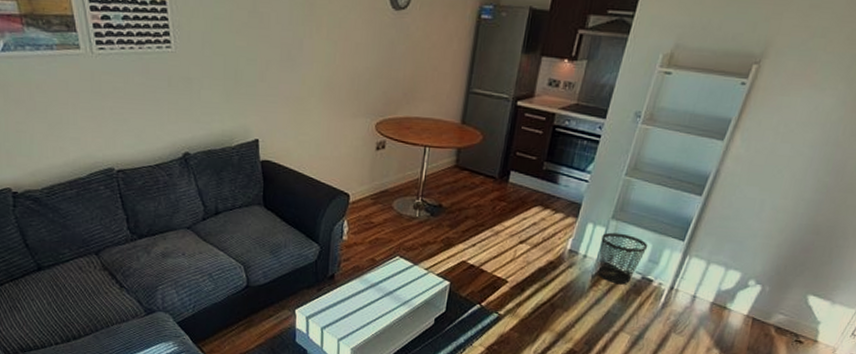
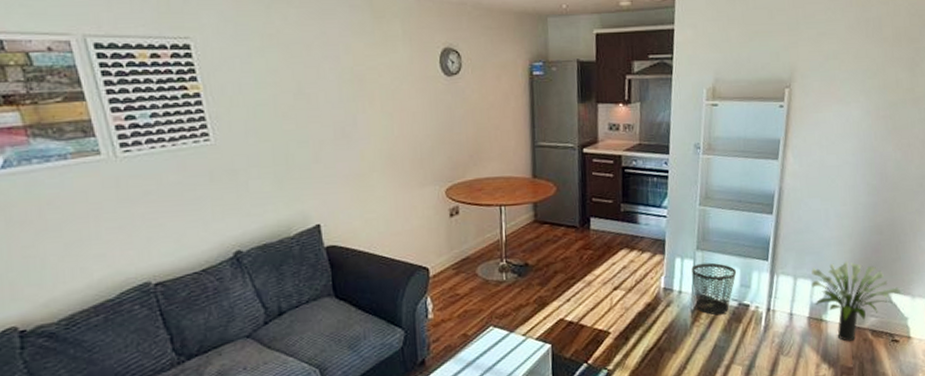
potted plant: none [723,255,821,333] -> present [811,260,900,342]

